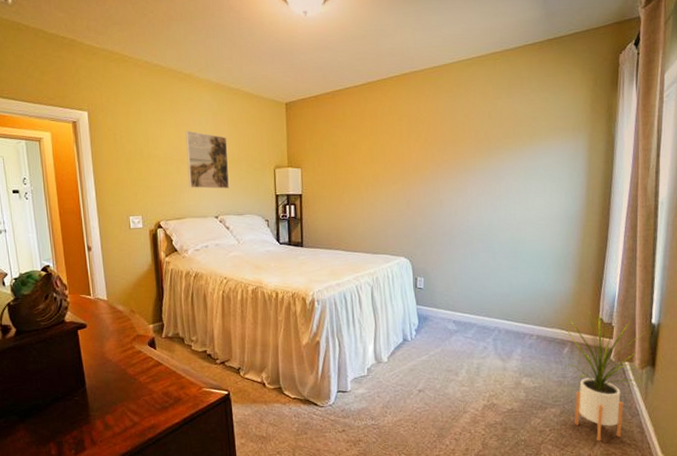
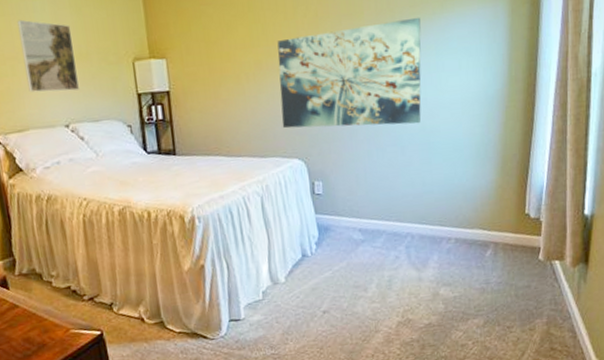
wall art: none [392,147,513,235] -> present [277,17,421,129]
house plant: present [565,307,647,442] -> none [487,201,579,351]

